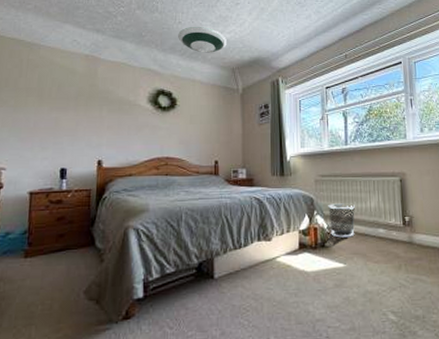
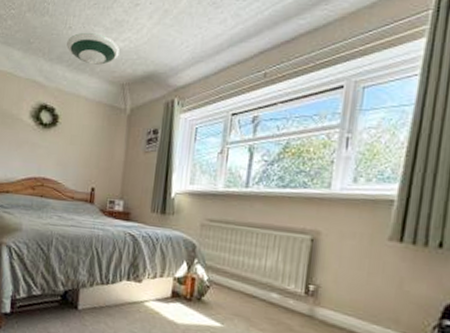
waste bin: present [328,203,355,238] -> none [210,254,246,296]

